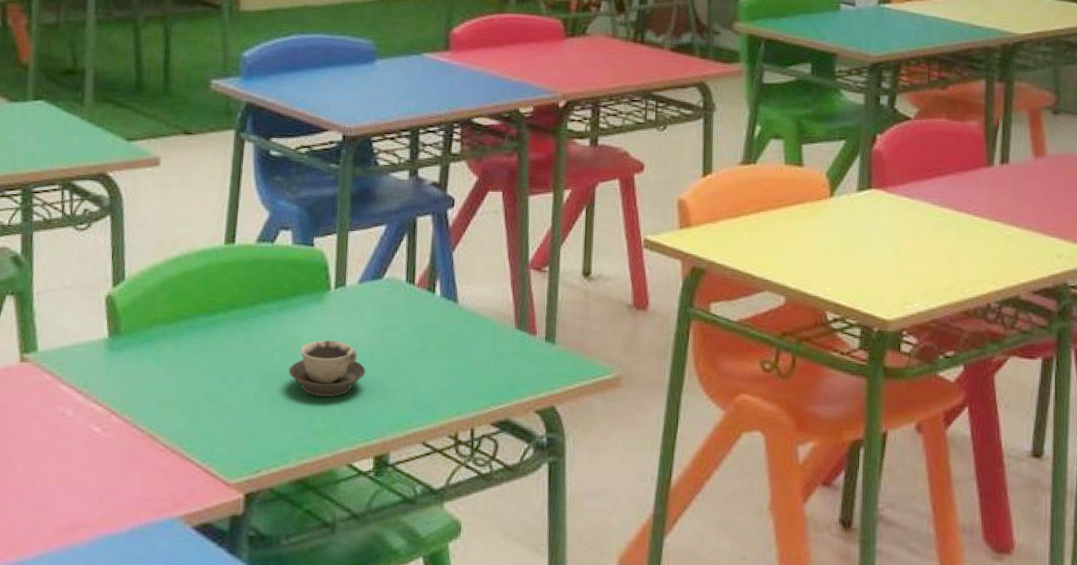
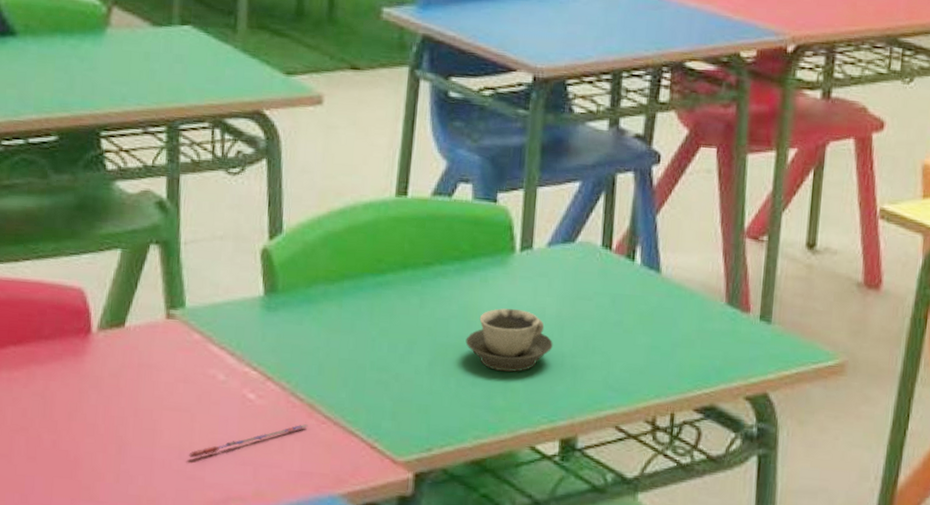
pen: none [40,453,149,489] -> present [189,424,308,458]

